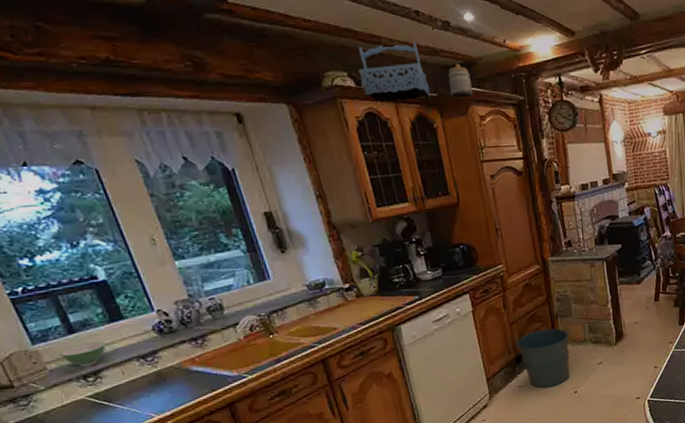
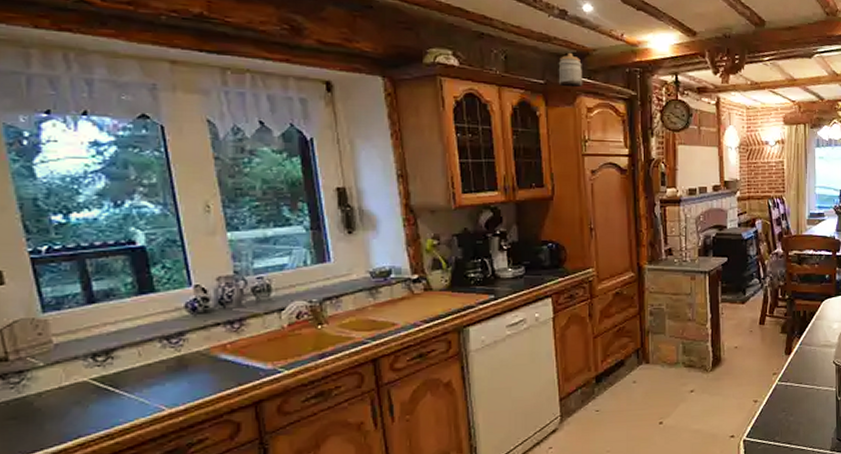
bowl: present [59,341,106,368] -> none [72,316,128,344]
decorative basket: present [358,41,431,105] -> none [464,26,538,87]
bucket: present [515,328,570,388] -> none [597,345,660,416]

